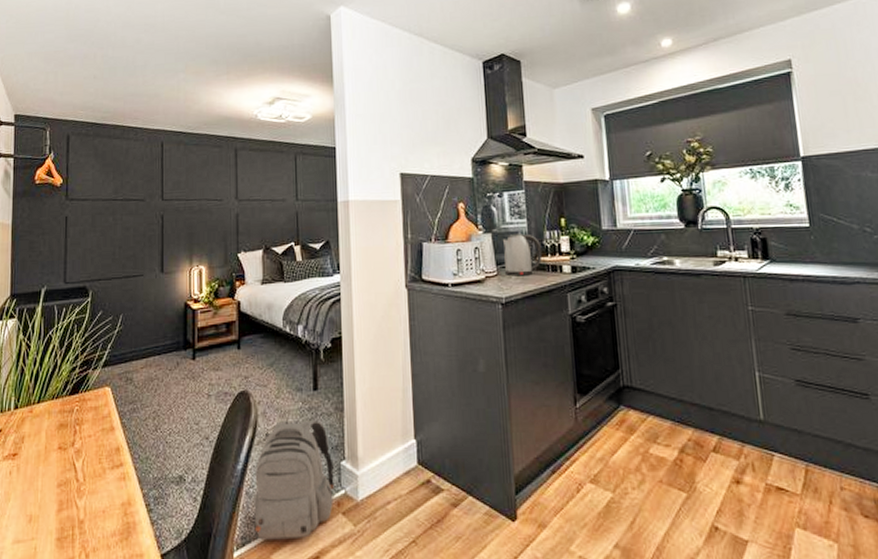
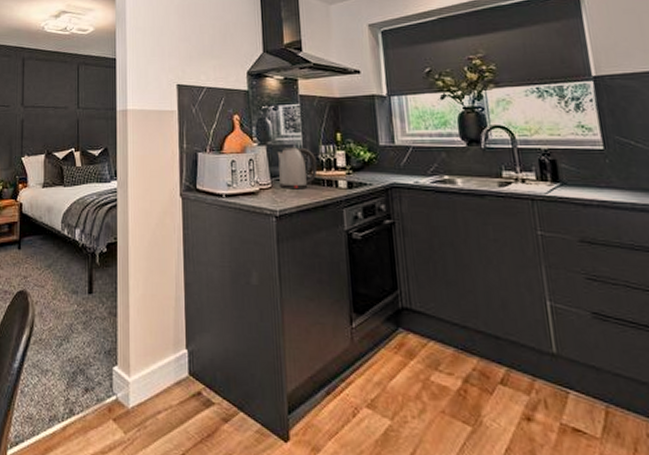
backpack: present [254,420,334,540] -> none [28,322,106,442]

